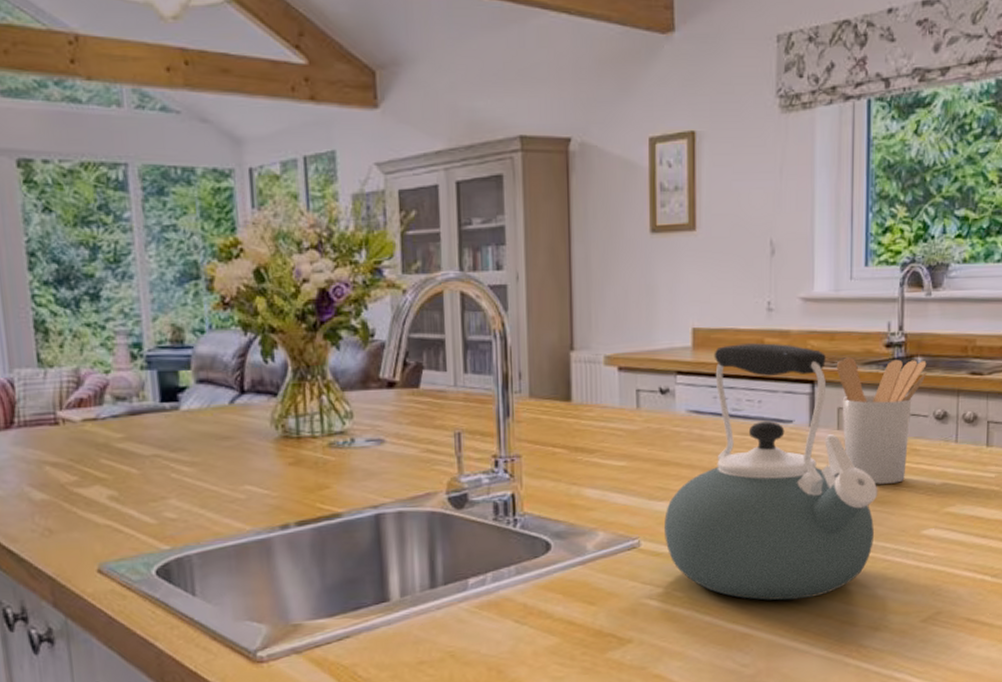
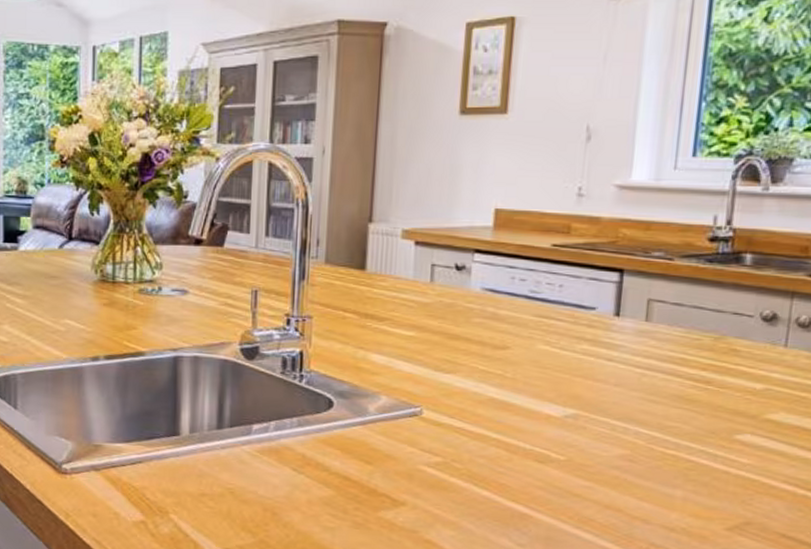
kettle: present [663,343,878,601] -> none [447,227,687,488]
utensil holder: present [836,357,927,484] -> none [649,249,757,383]

